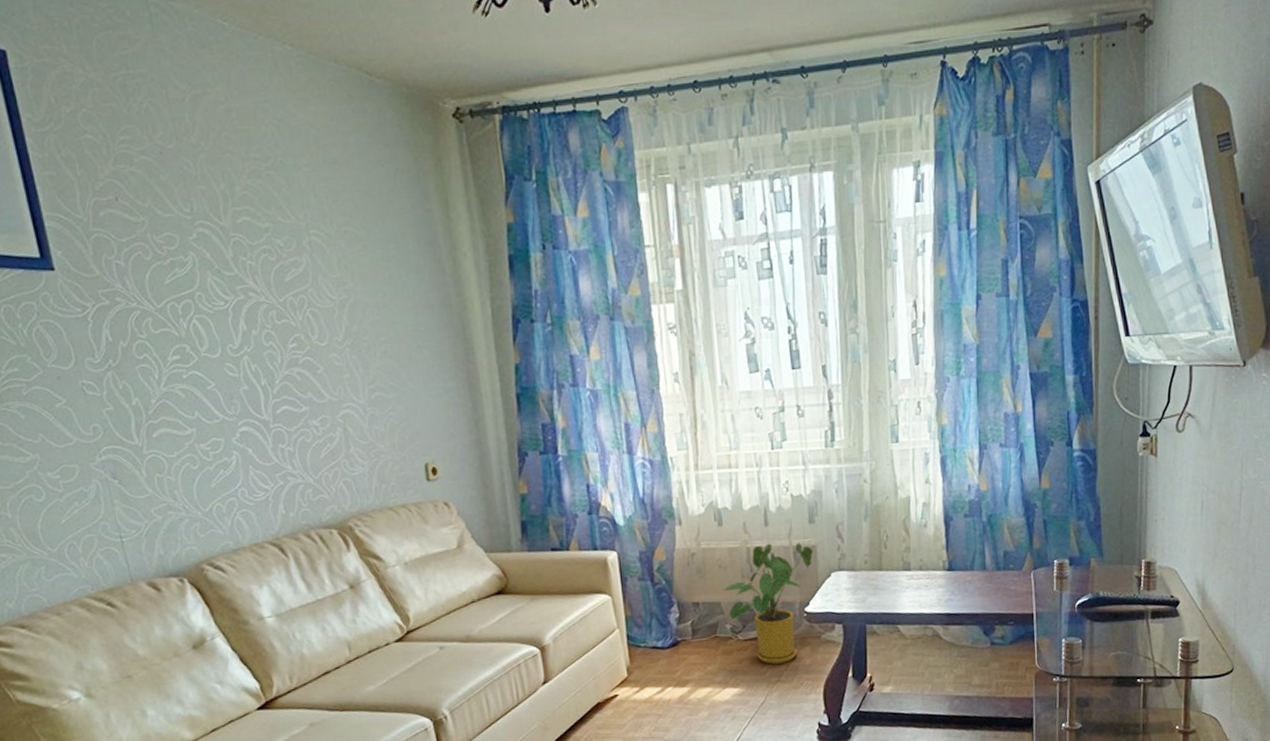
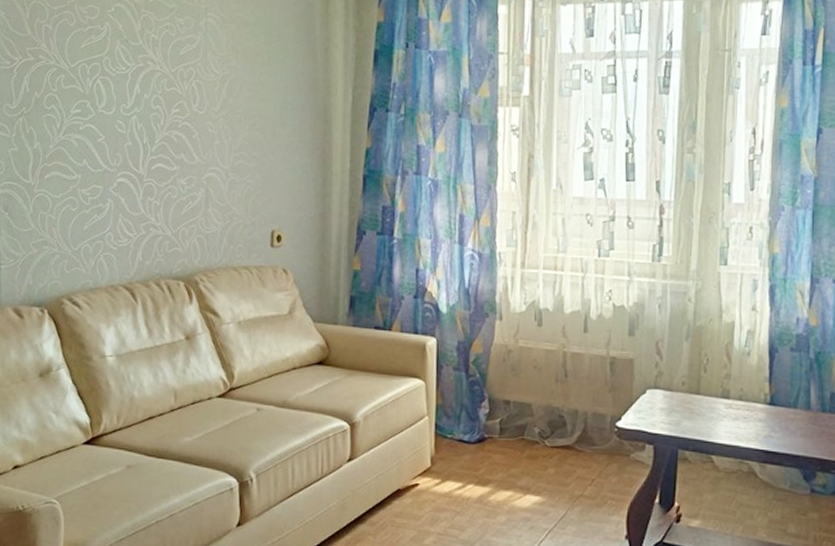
house plant: present [723,543,814,664] -> none [535,350,631,477]

